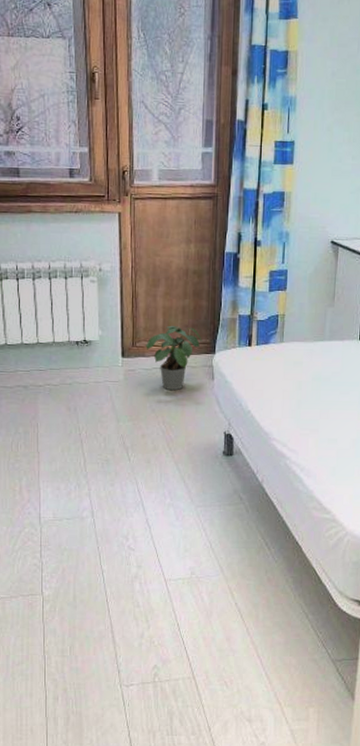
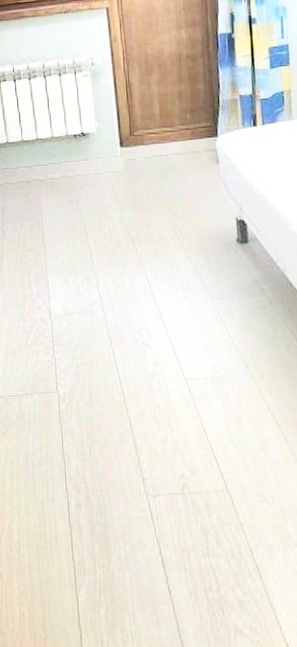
potted plant: present [146,325,202,391] -> none [144,111,203,178]

